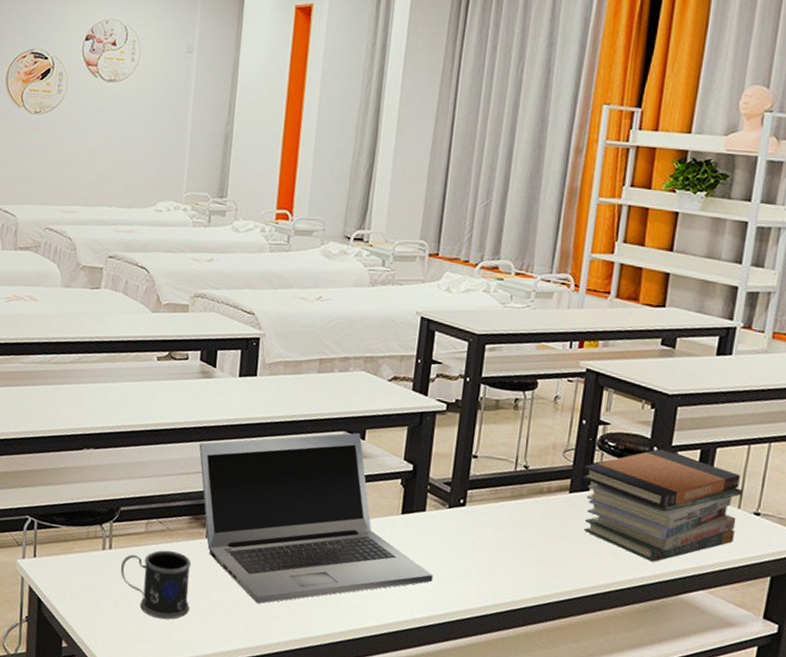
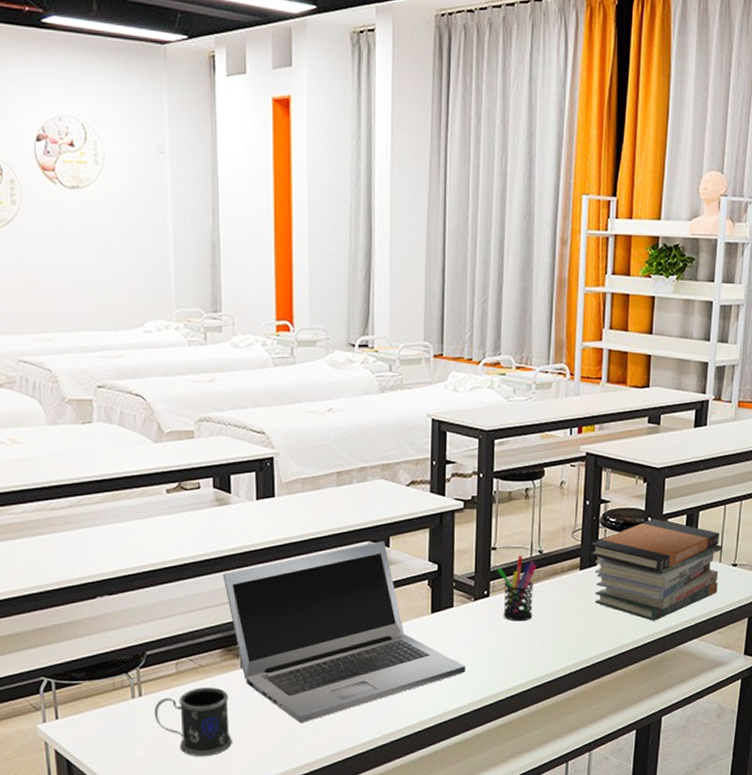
pen holder: none [476,467,521,538] -> present [497,555,537,622]

